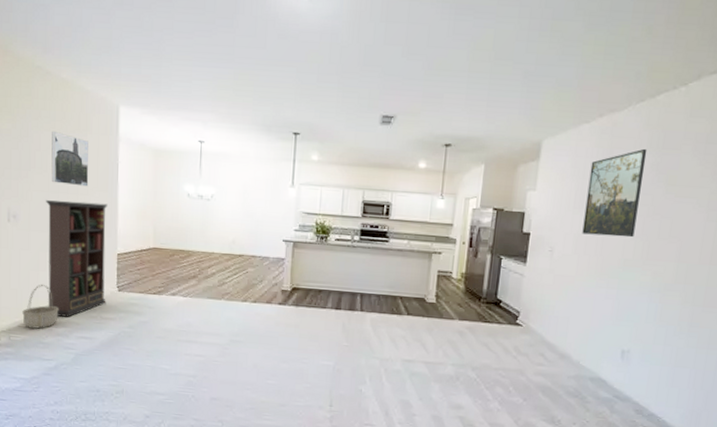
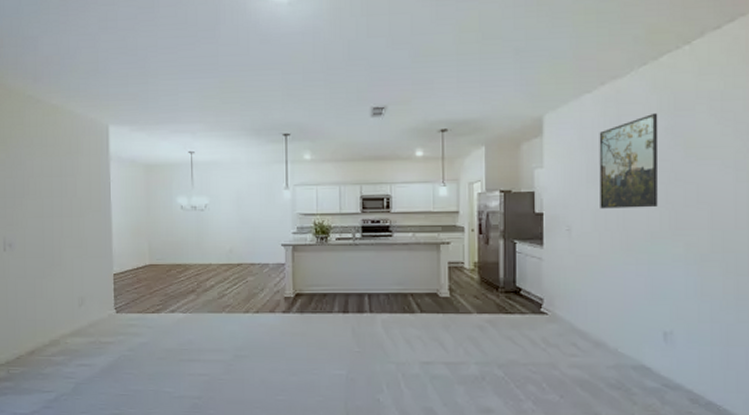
basket: present [22,284,59,329] -> none [20,312,57,359]
bookcase: present [46,200,108,317] -> none [41,224,105,345]
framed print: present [51,130,89,187] -> none [44,156,82,209]

